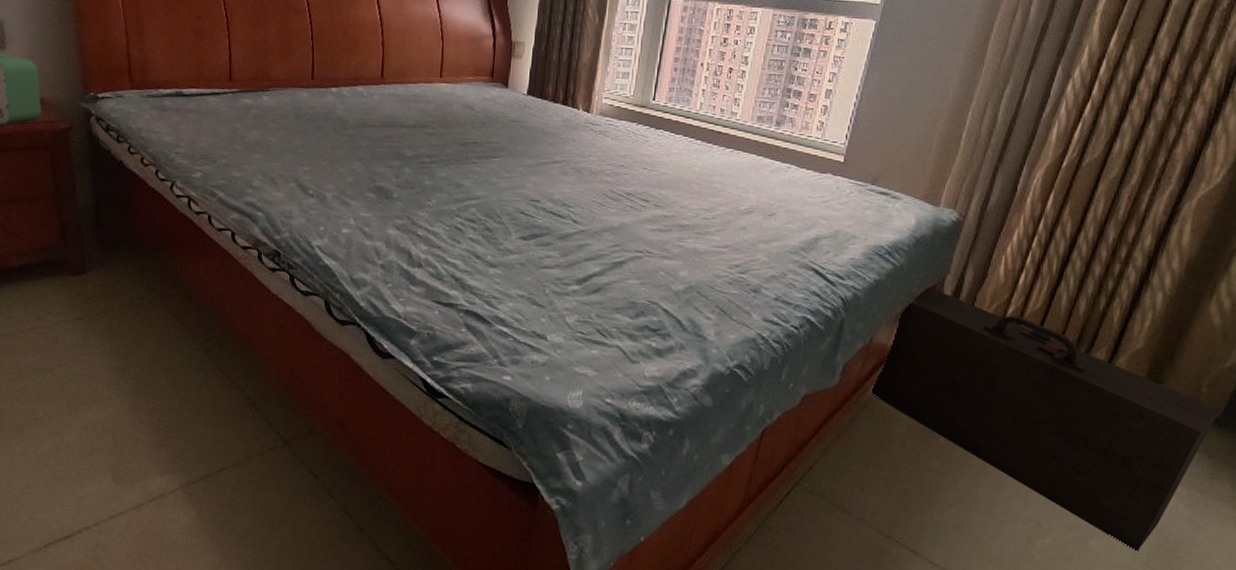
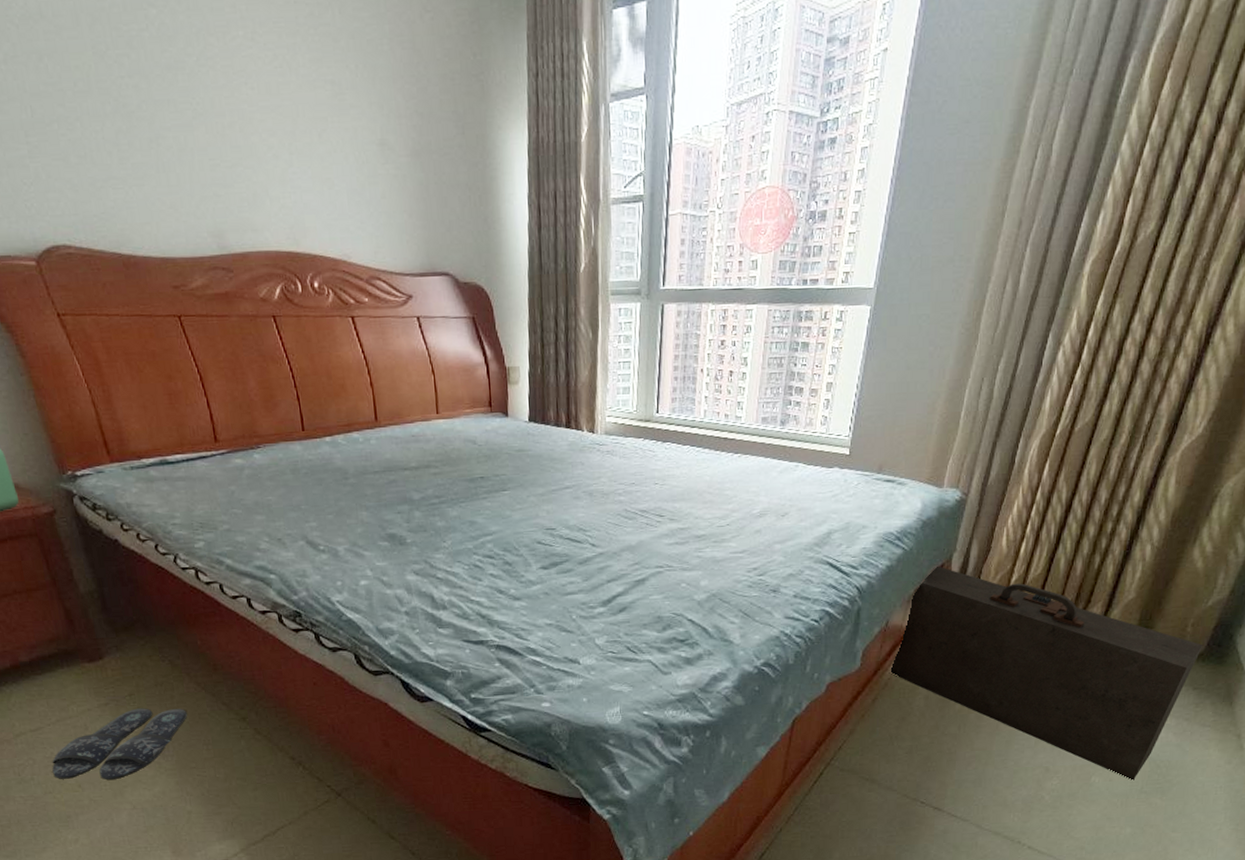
slippers: none [16,326,155,396] -> present [52,708,188,780]

